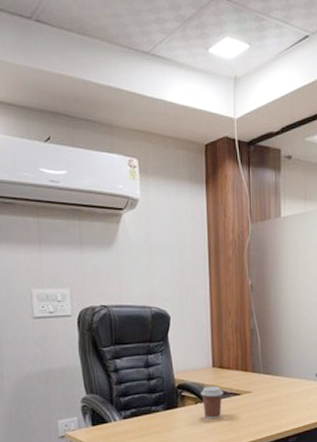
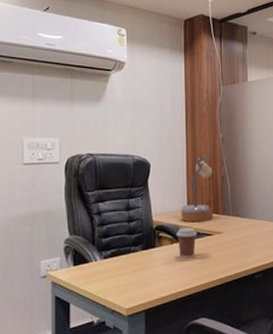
table lamp: none [205,305,242,381] -> present [181,155,214,223]

